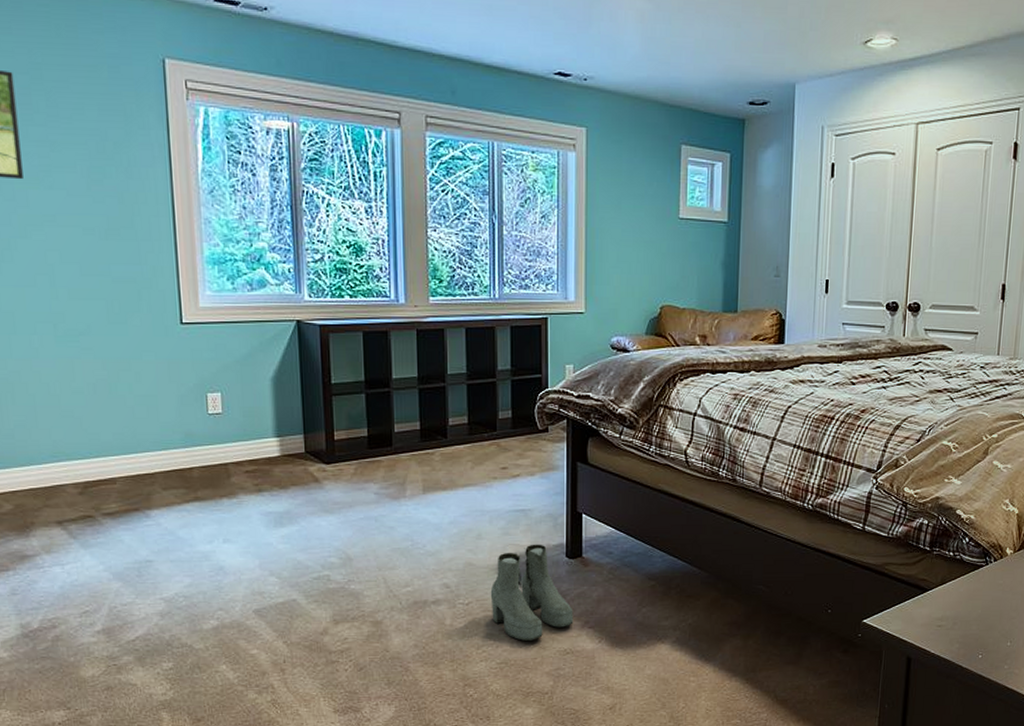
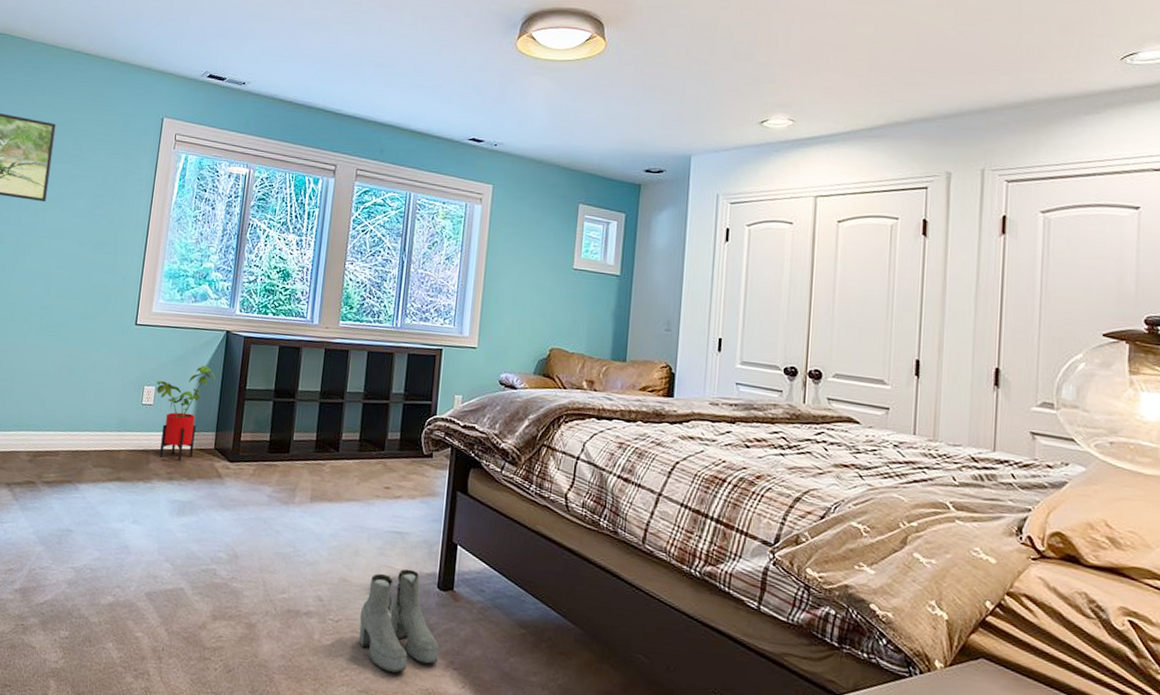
house plant: none [222,363,294,470] -> present [157,365,216,461]

